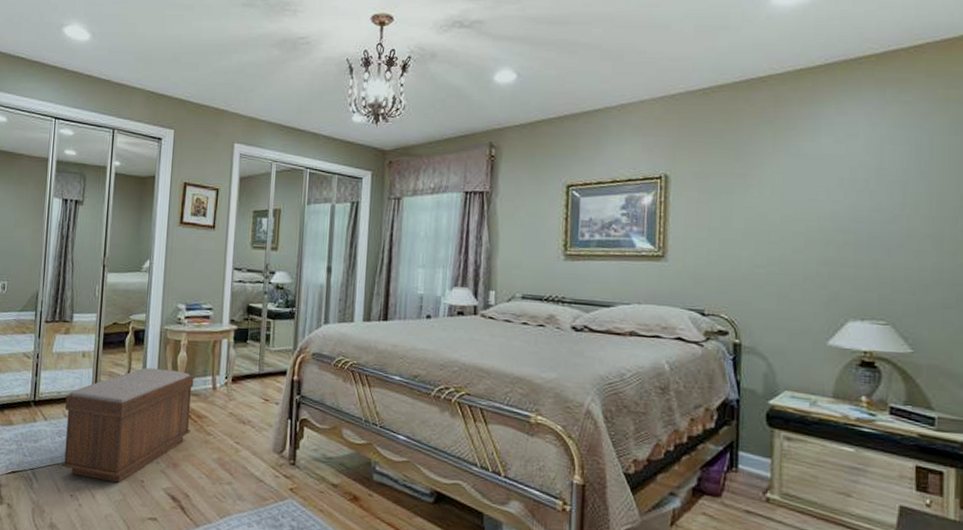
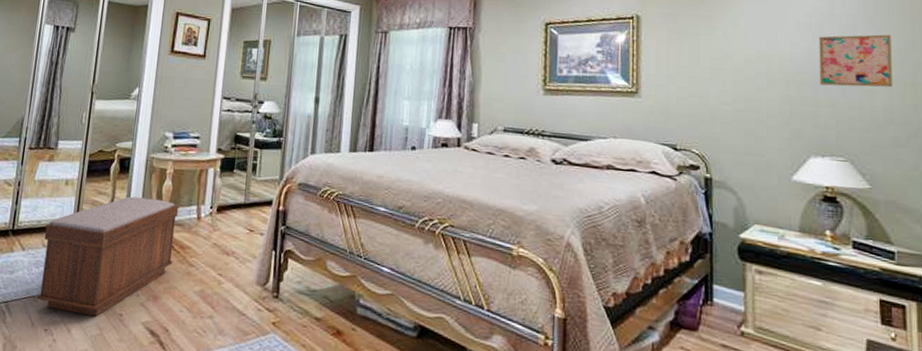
wall art: none [862,189,945,246] -> present [819,34,892,88]

